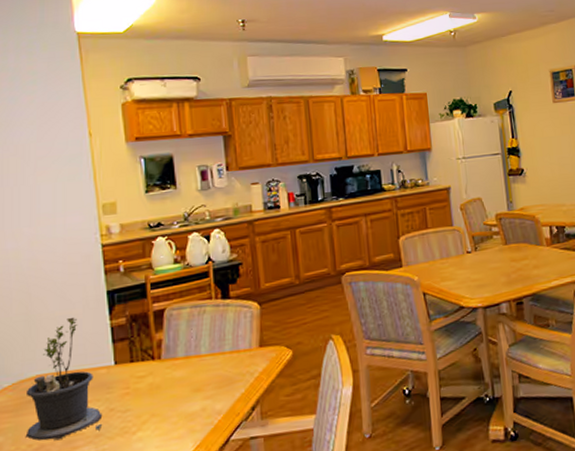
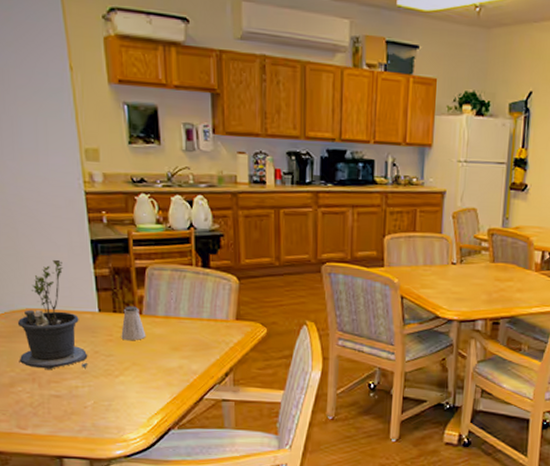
saltshaker: none [139,351,166,391] -> present [121,306,146,341]

